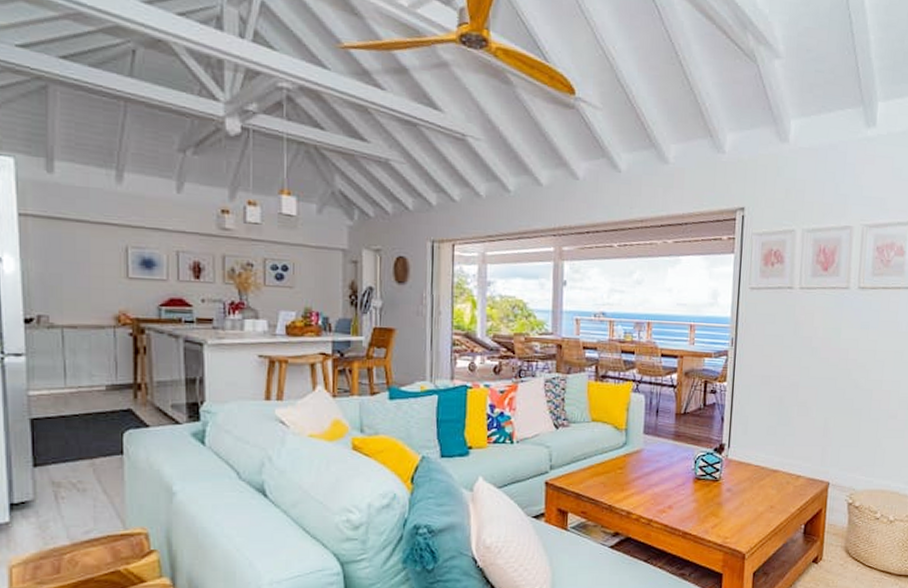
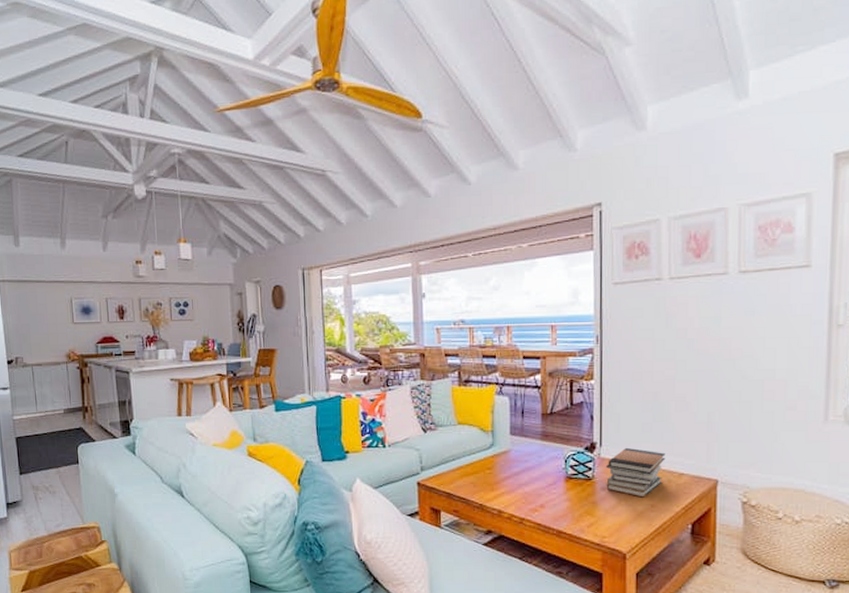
book stack: none [731,449,786,499] -> present [606,447,666,498]

